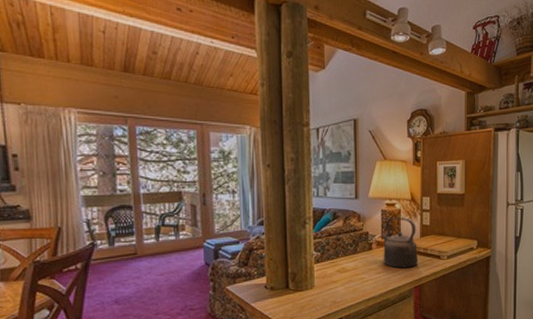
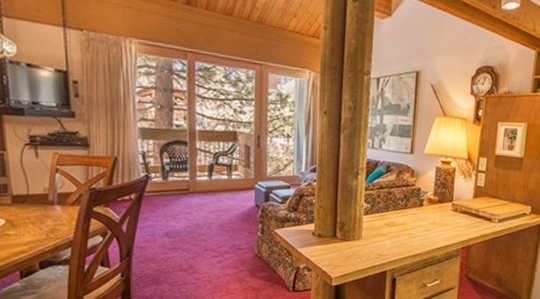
kettle: present [382,217,419,268] -> none [433,175,470,228]

